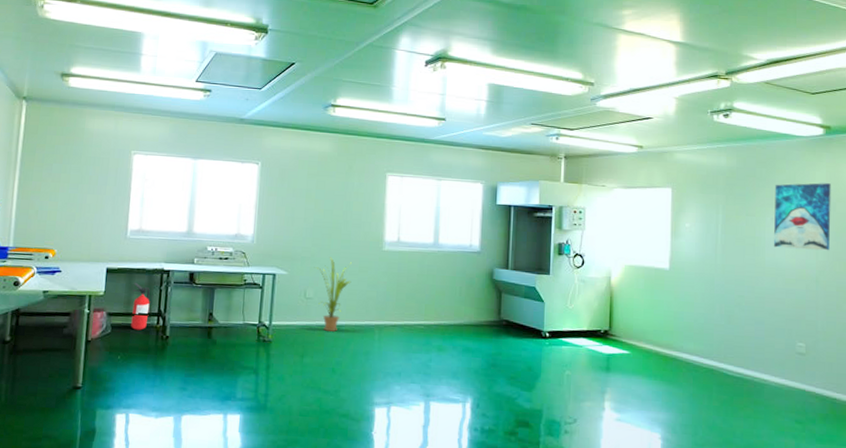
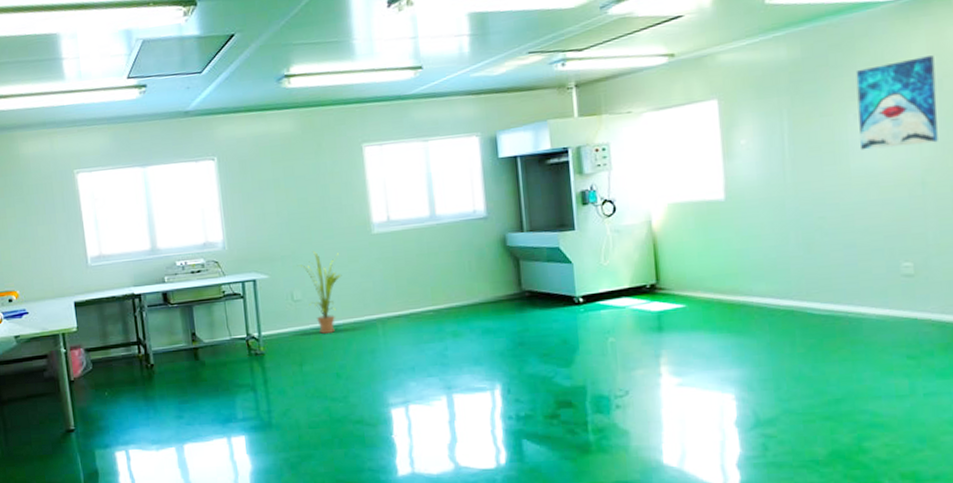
fire extinguisher: present [131,282,151,330] -> none [106,312,129,363]

